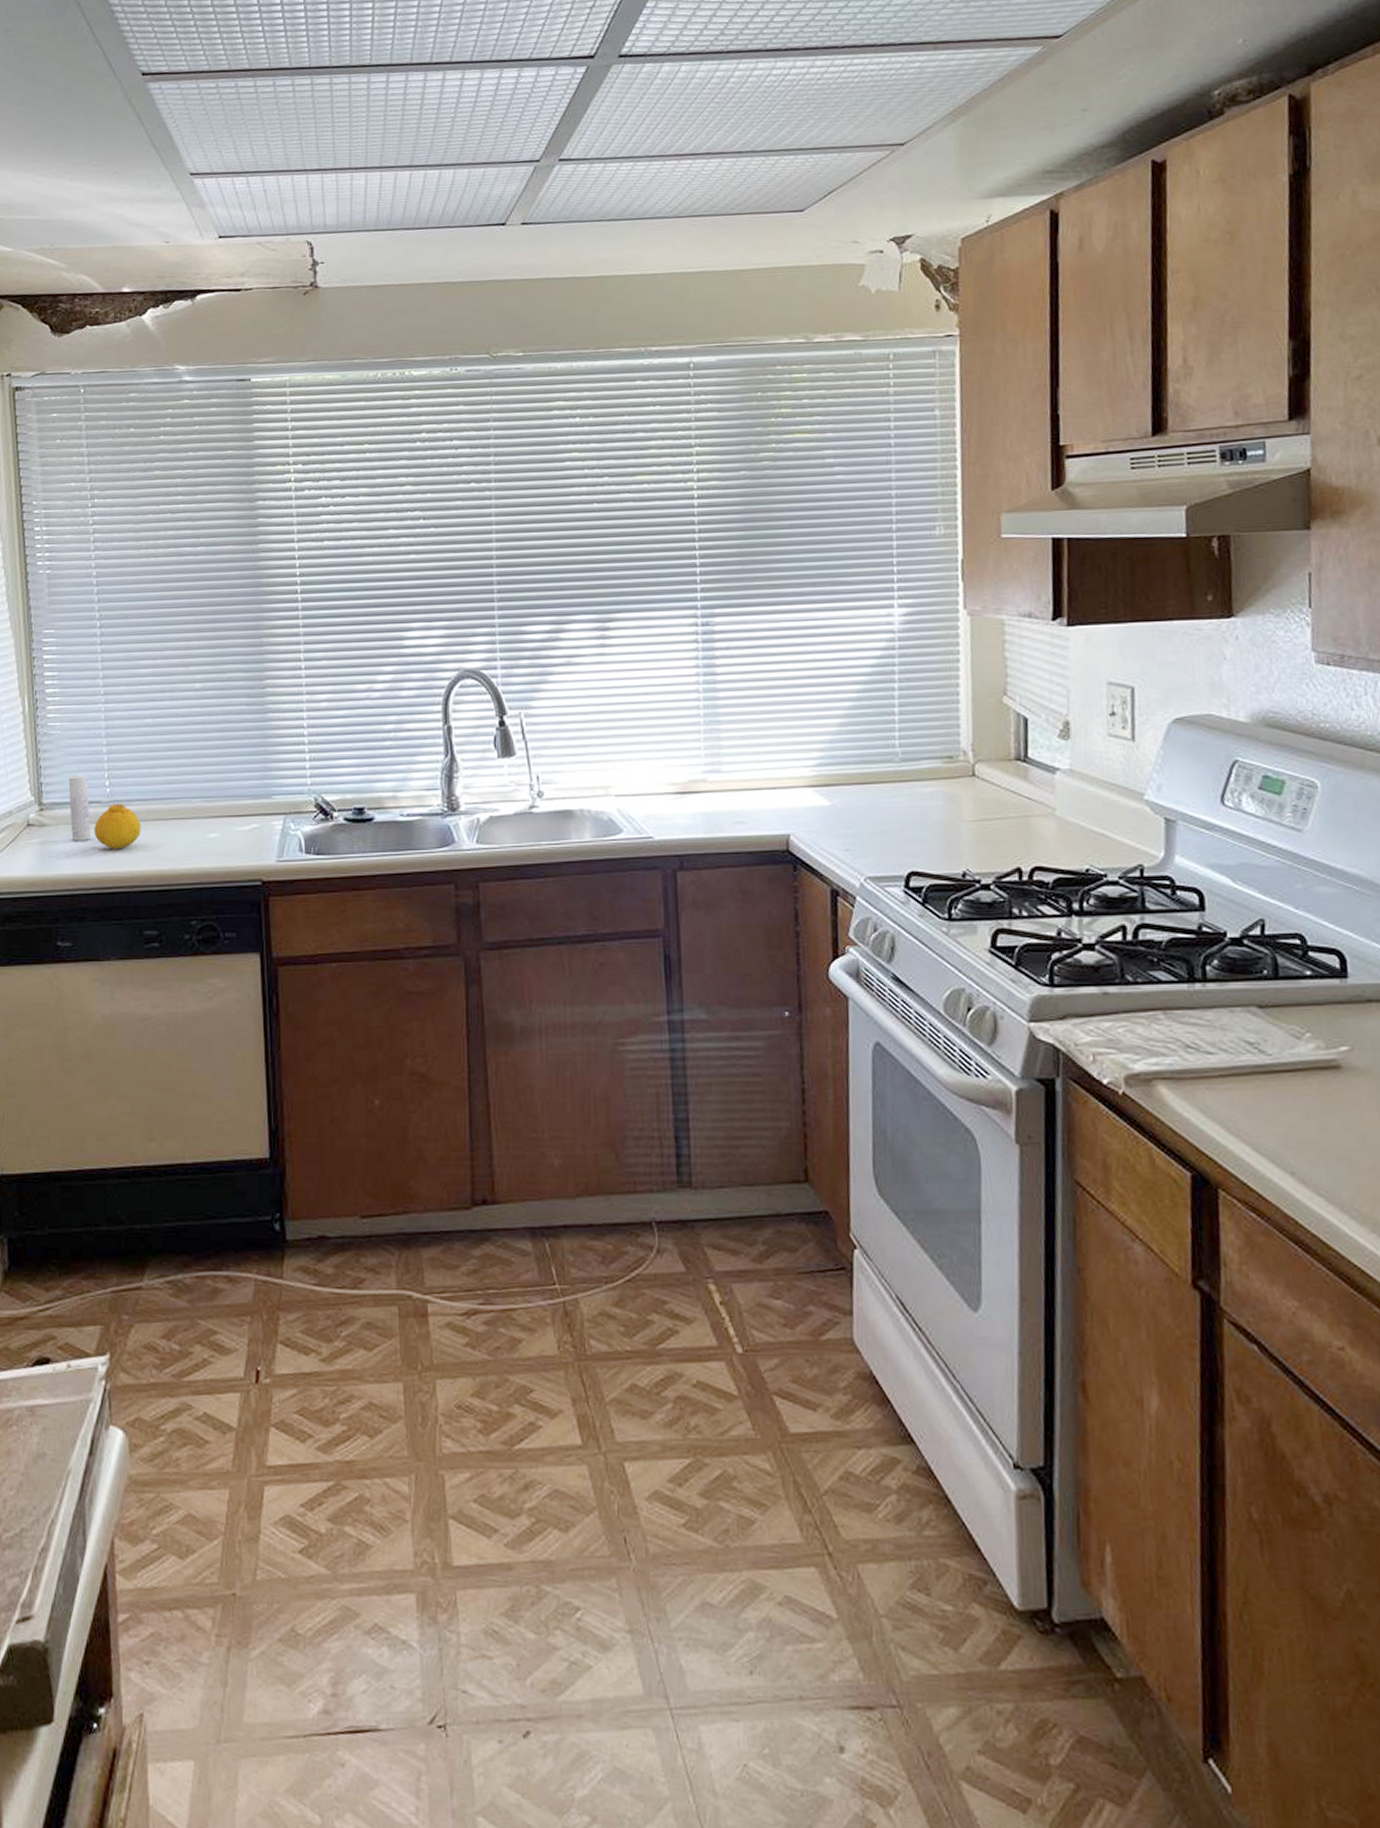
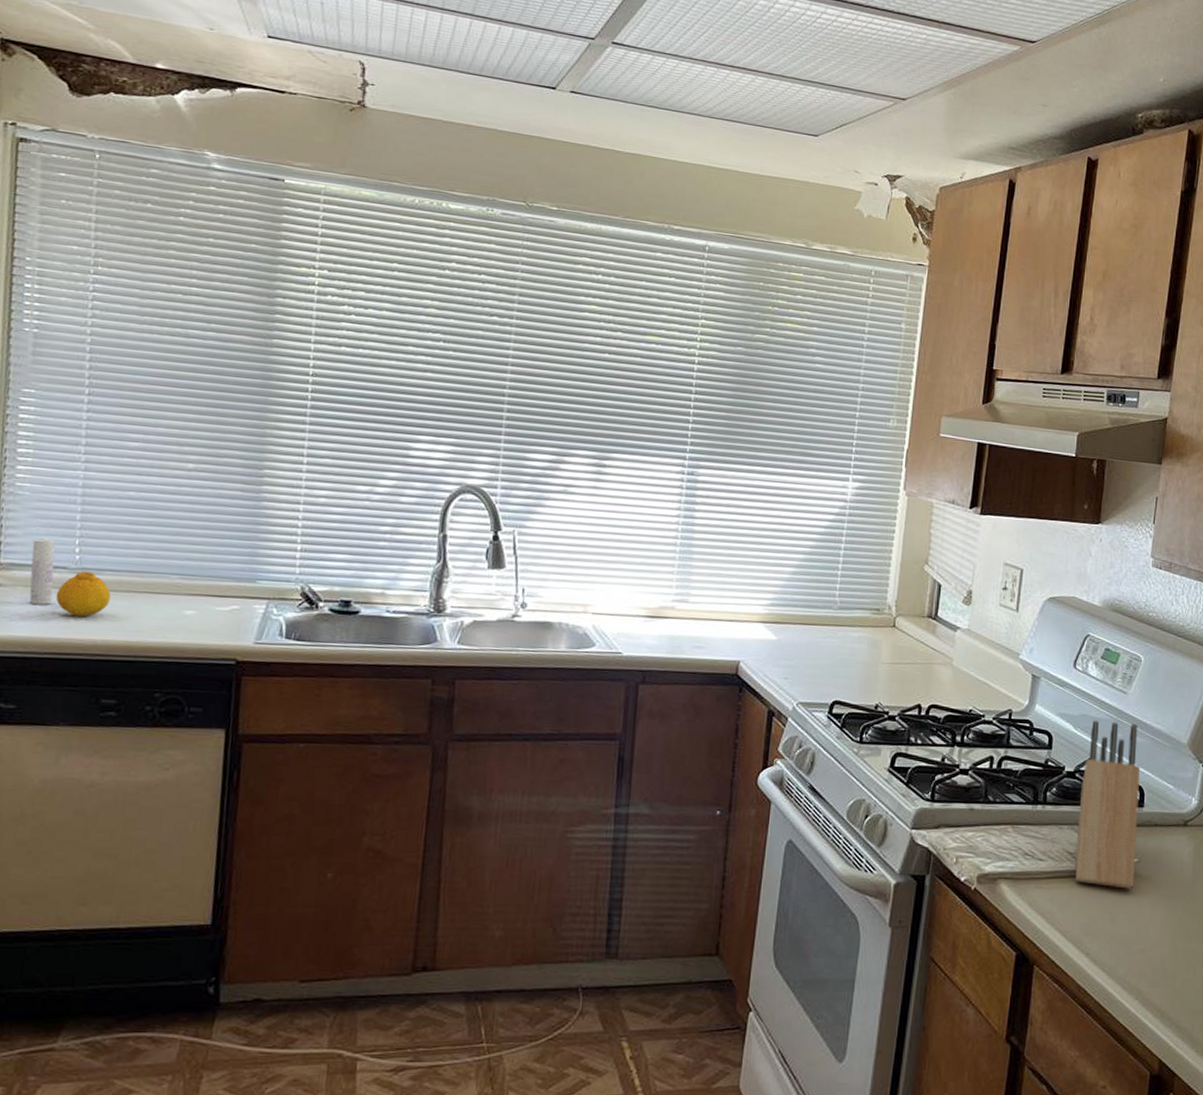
knife block: none [1252,869,1348,1087] -> present [1074,720,1141,889]

